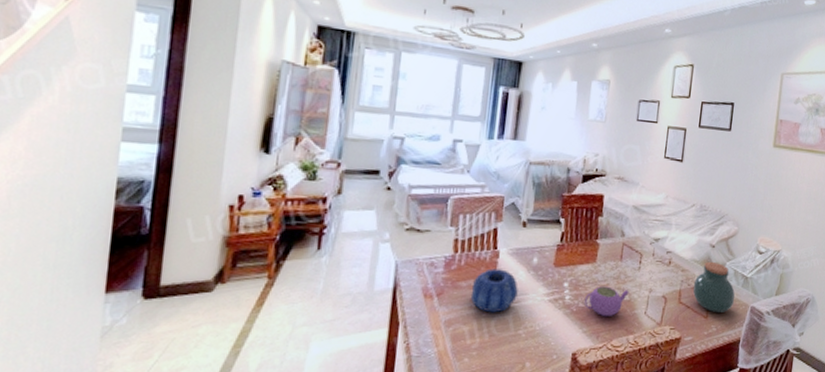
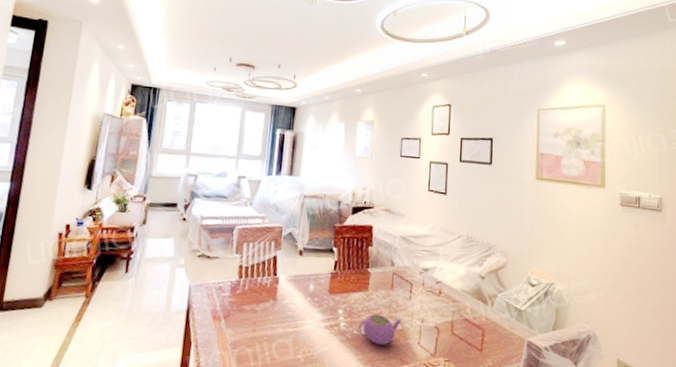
decorative bowl: present [470,268,518,313] -> none [253,294,296,337]
jar: present [692,261,736,313] -> none [465,292,510,347]

